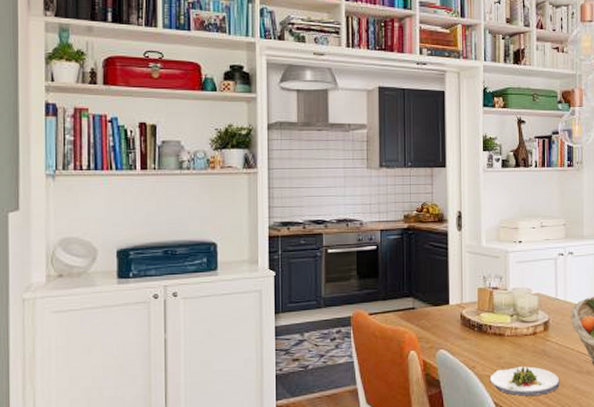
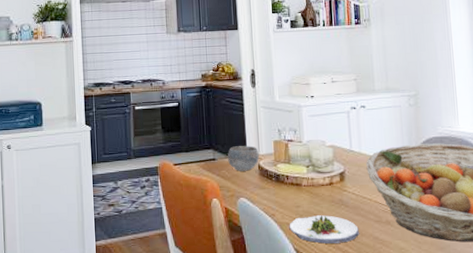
bowl: none [428,293,462,321] -> present [228,146,259,171]

